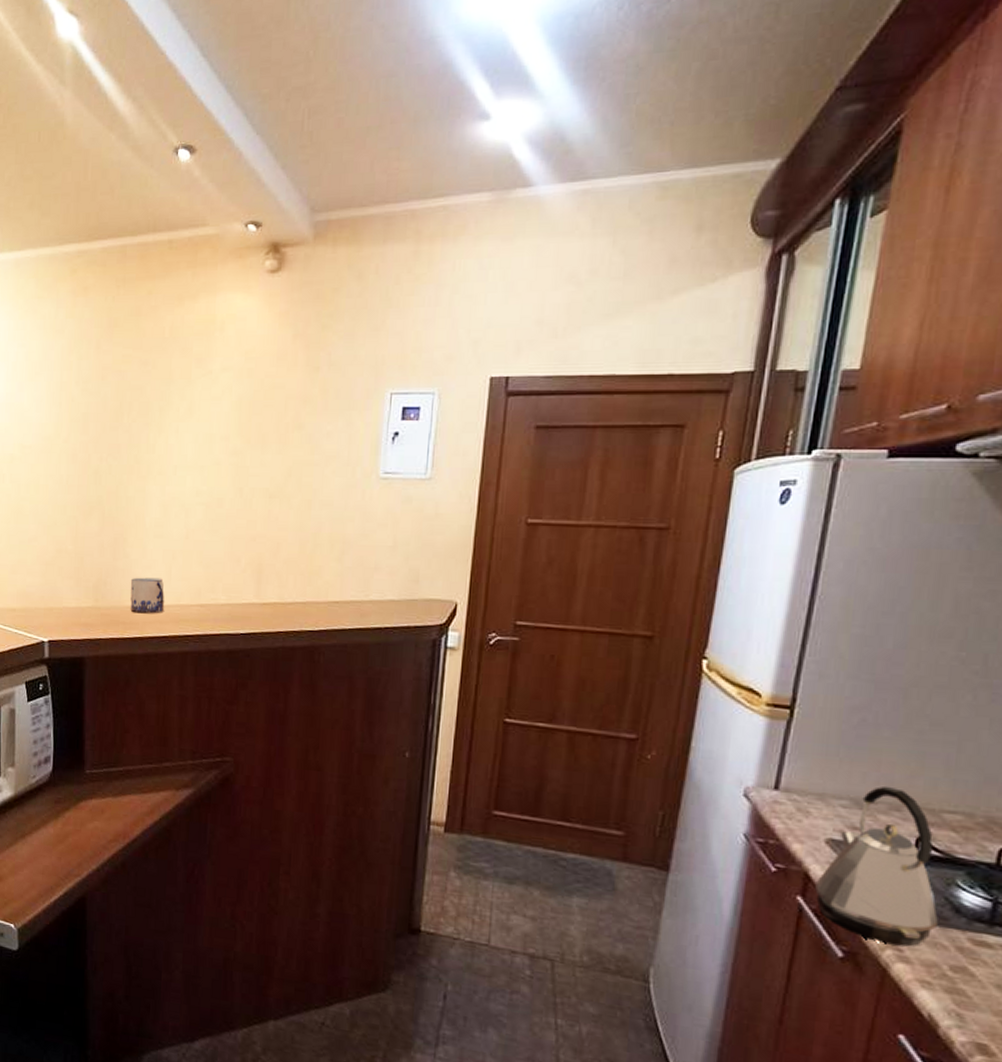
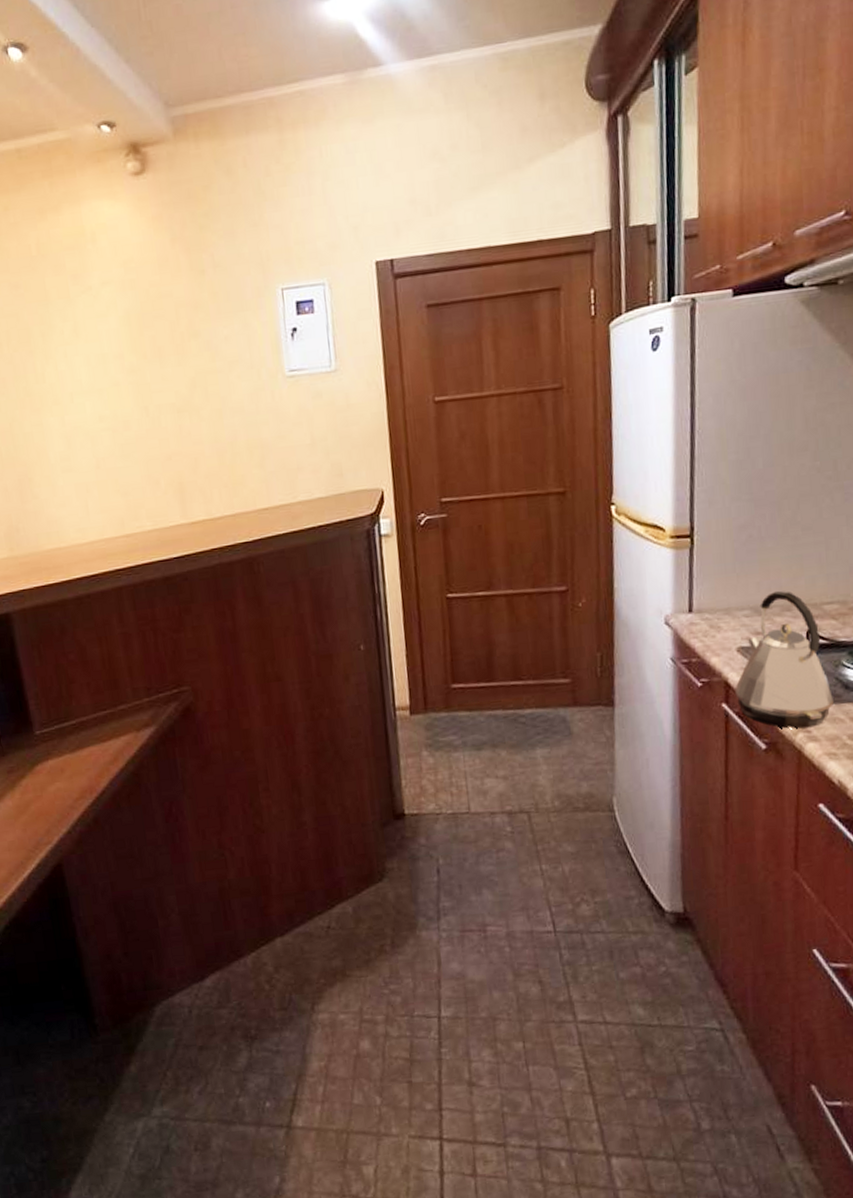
mug: present [130,577,165,614] -> none [45,514,88,557]

